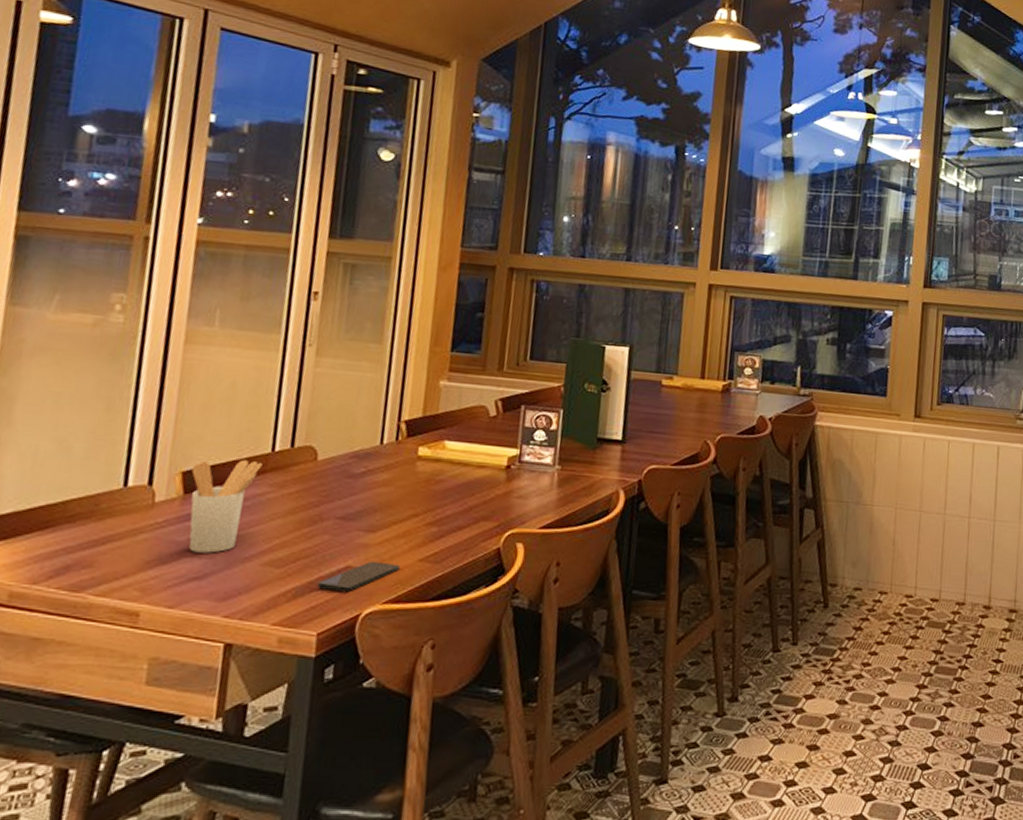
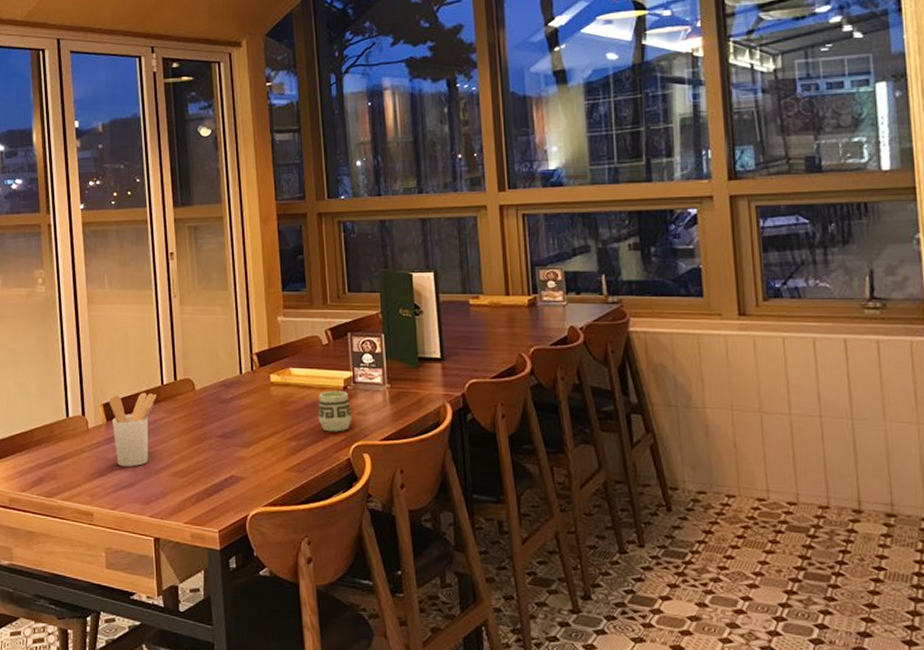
smartphone: present [317,561,400,593] -> none [212,471,272,497]
cup: none [469,469,511,518] -> present [318,390,352,432]

